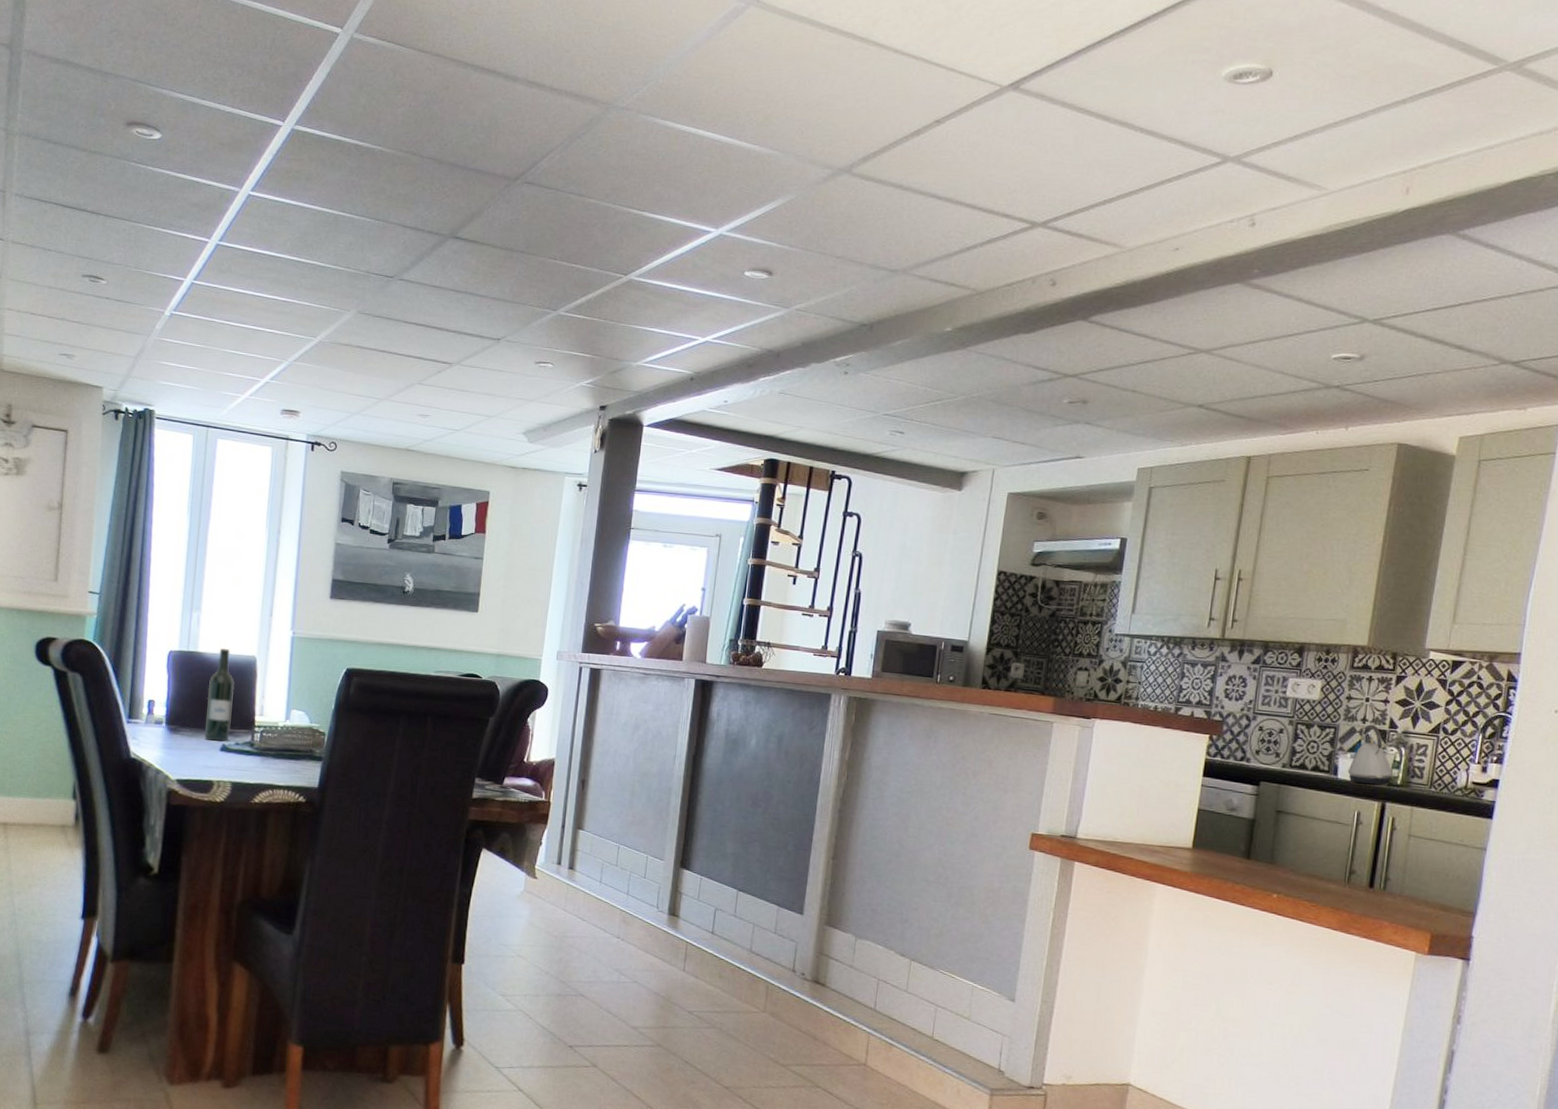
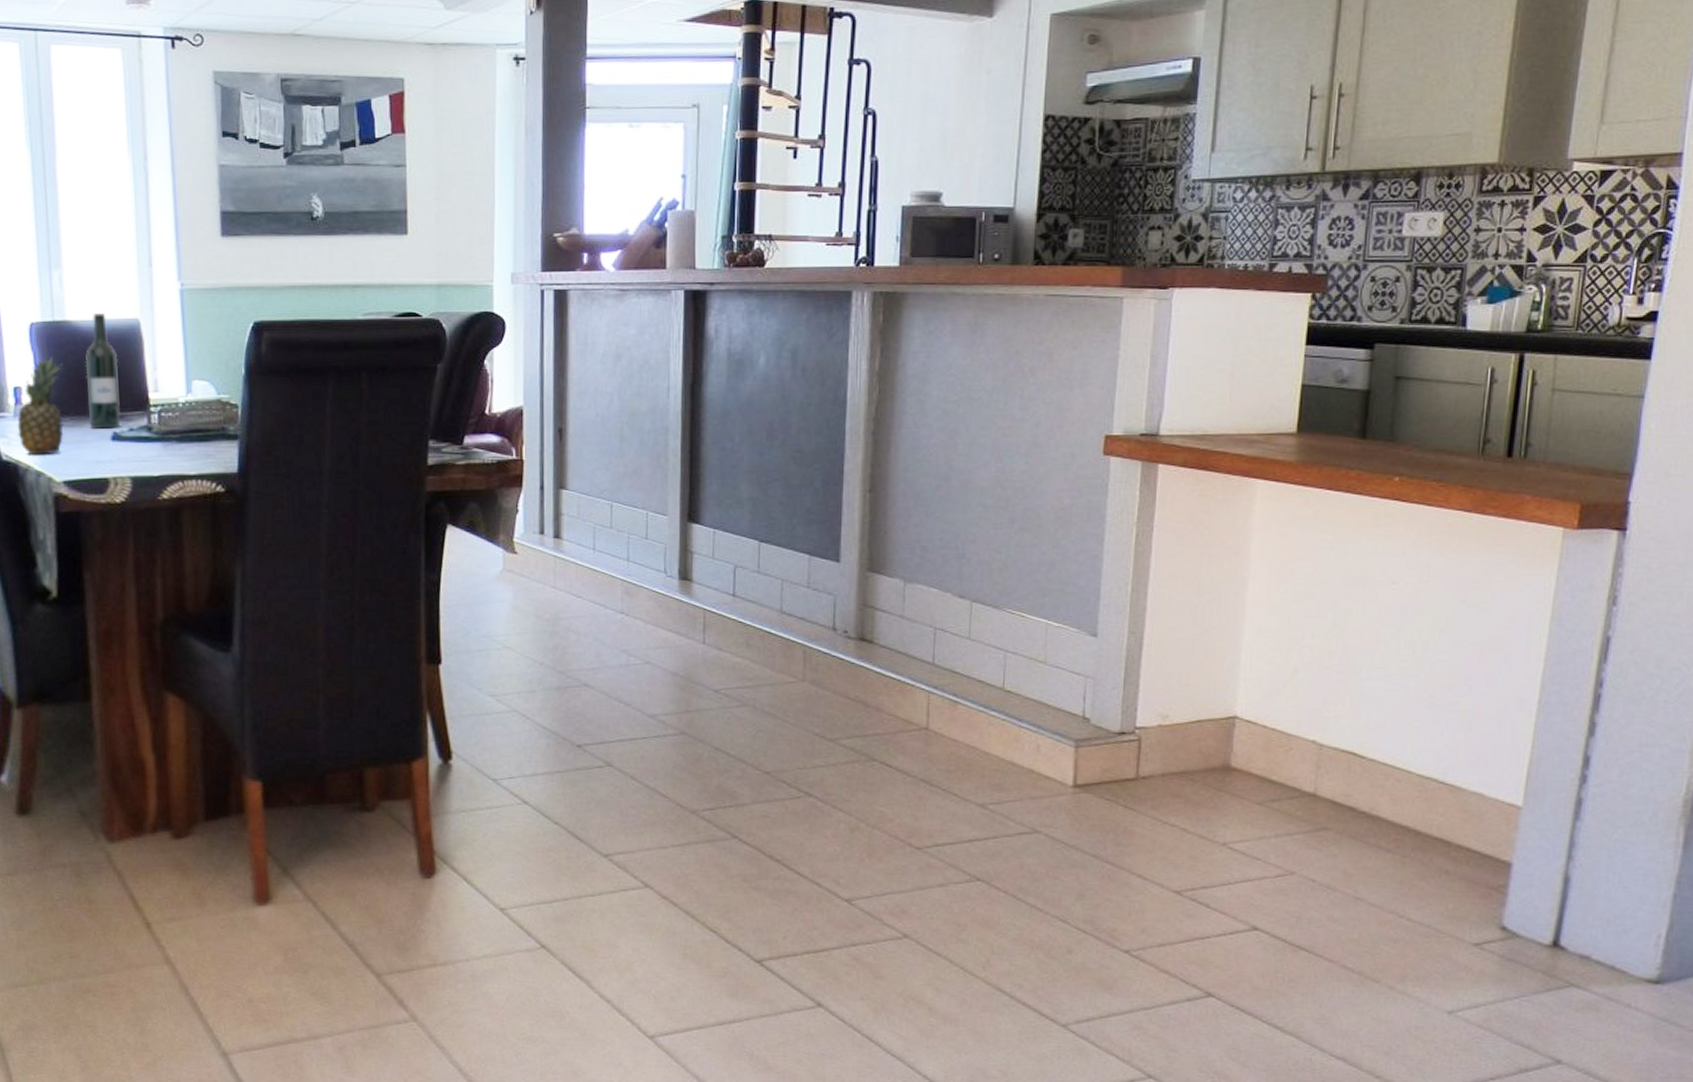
fruit: none [146,678,190,757] -> present [17,357,64,455]
kettle: present [1347,724,1393,786] -> none [1478,260,1532,335]

